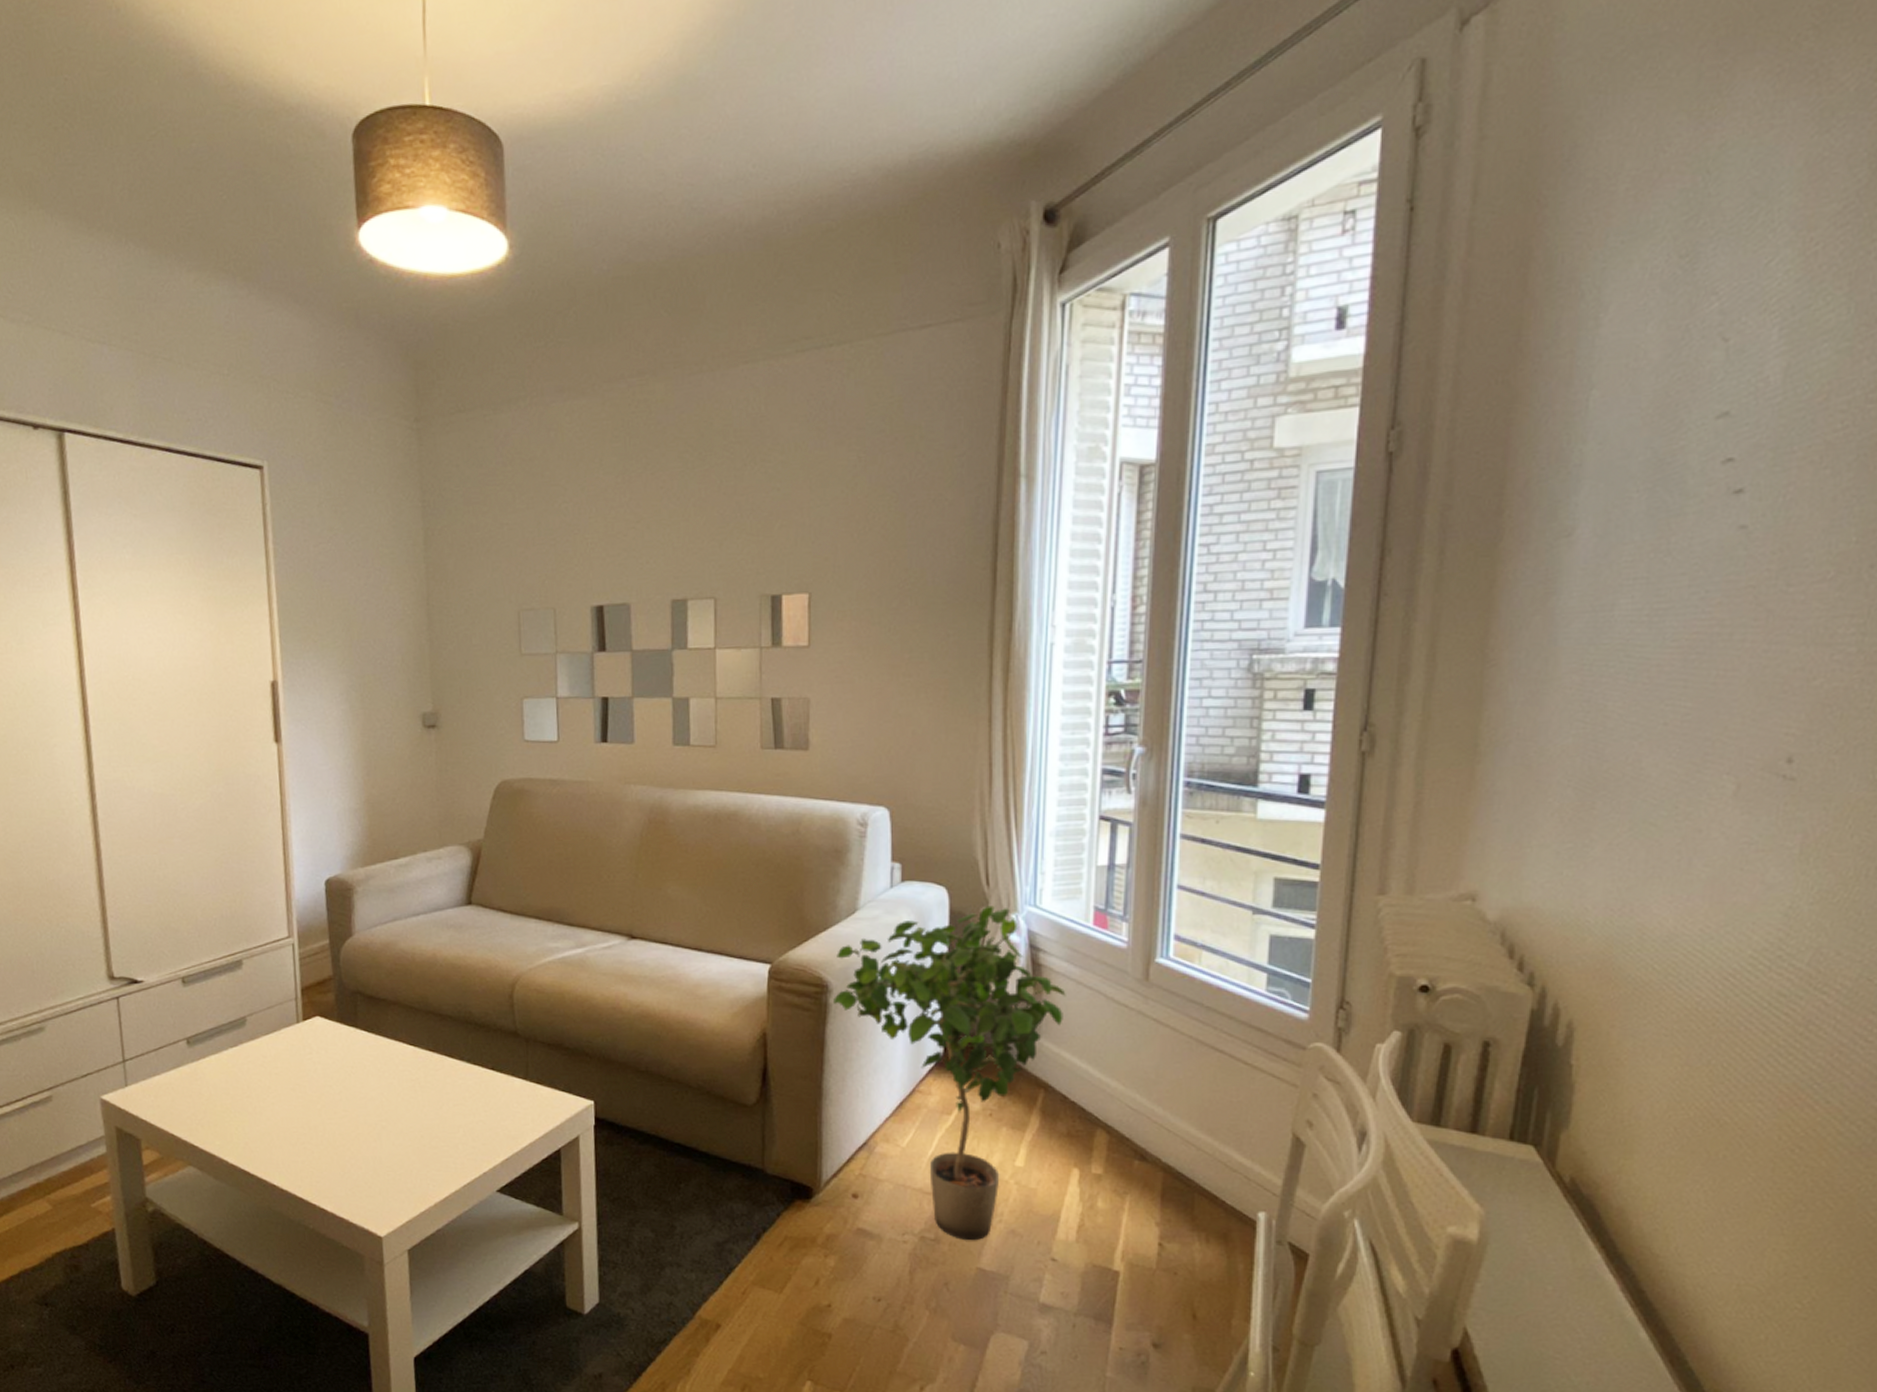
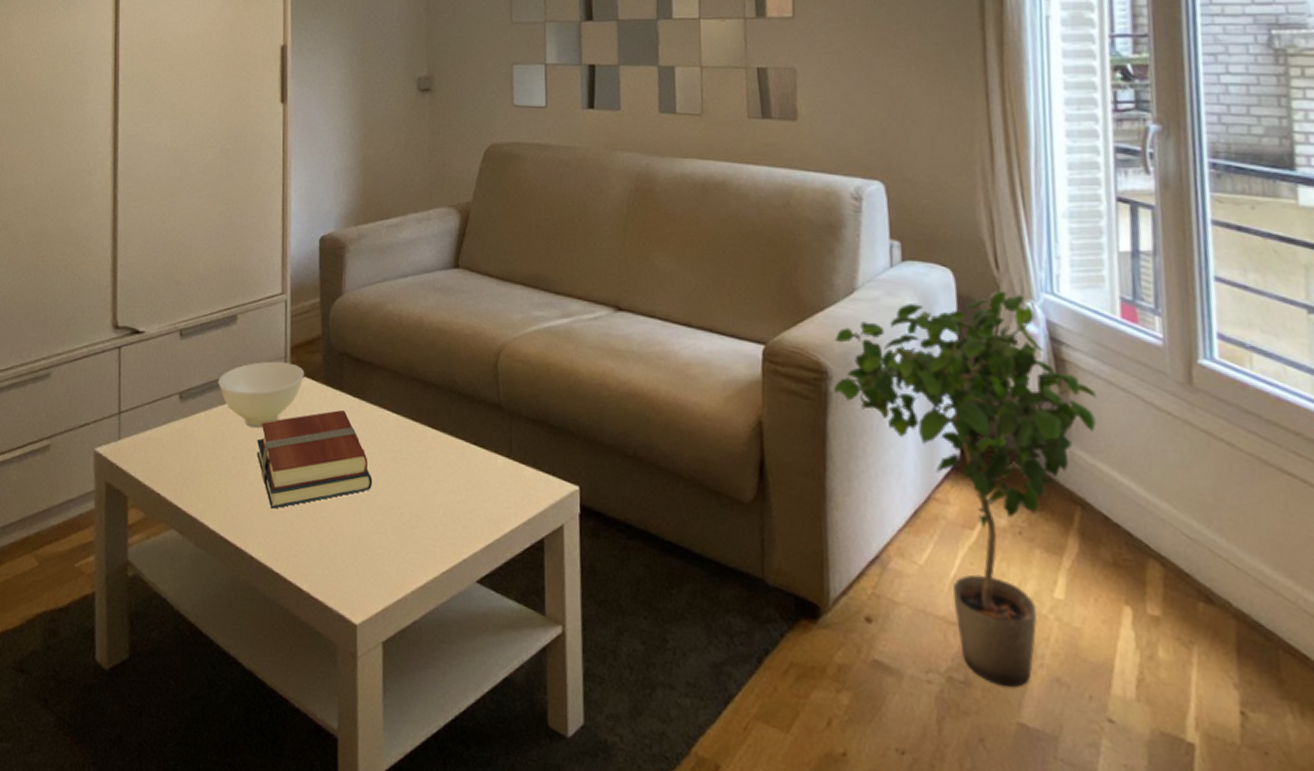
bowl: none [226,1003,318,1067] -> present [218,361,305,427]
books: none [271,1045,392,1140] -> present [256,409,373,509]

